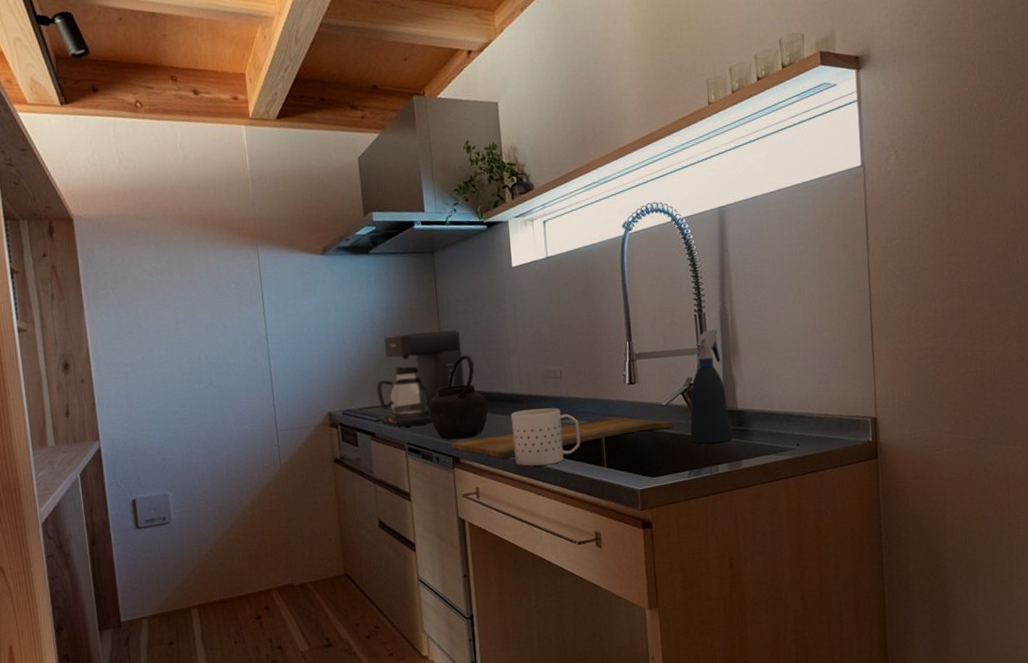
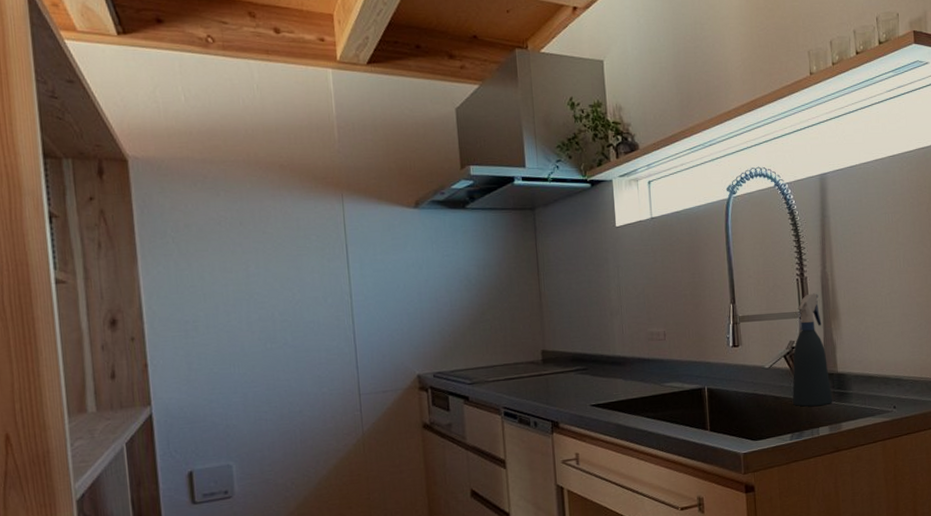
coffee maker: present [376,330,465,428] -> none [470,289,565,391]
kettle: present [428,355,488,440] -> none [526,315,589,403]
cutting board: present [450,416,674,459] -> none [549,379,777,424]
mug: present [510,408,581,467] -> none [612,370,684,431]

